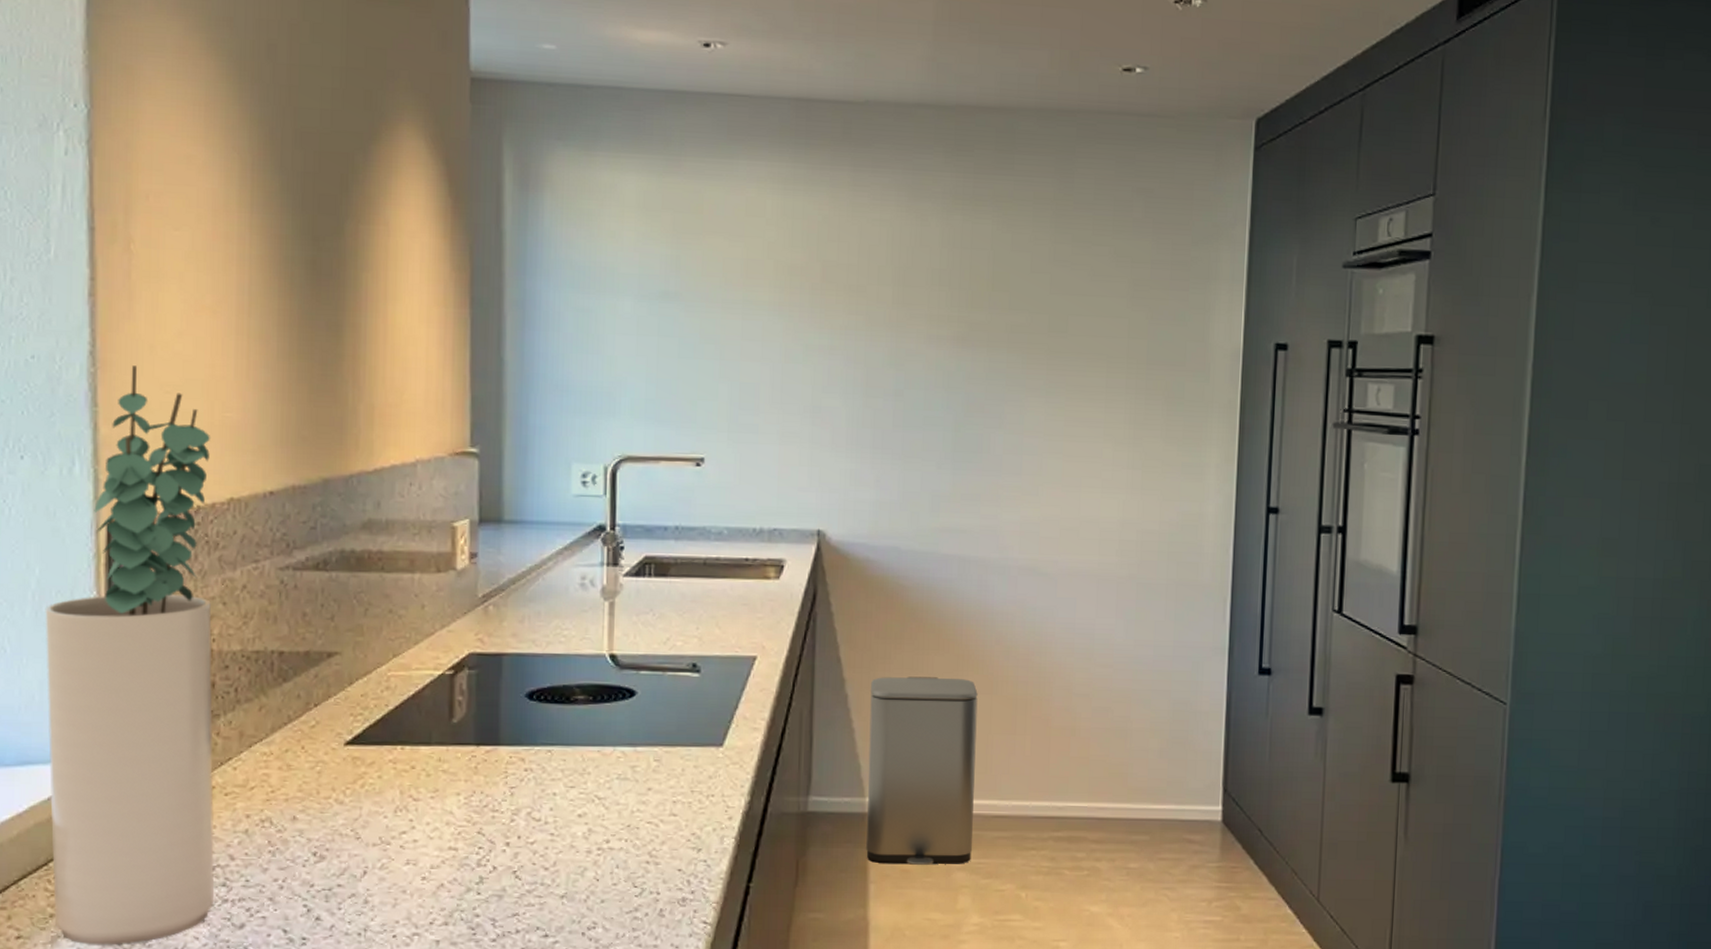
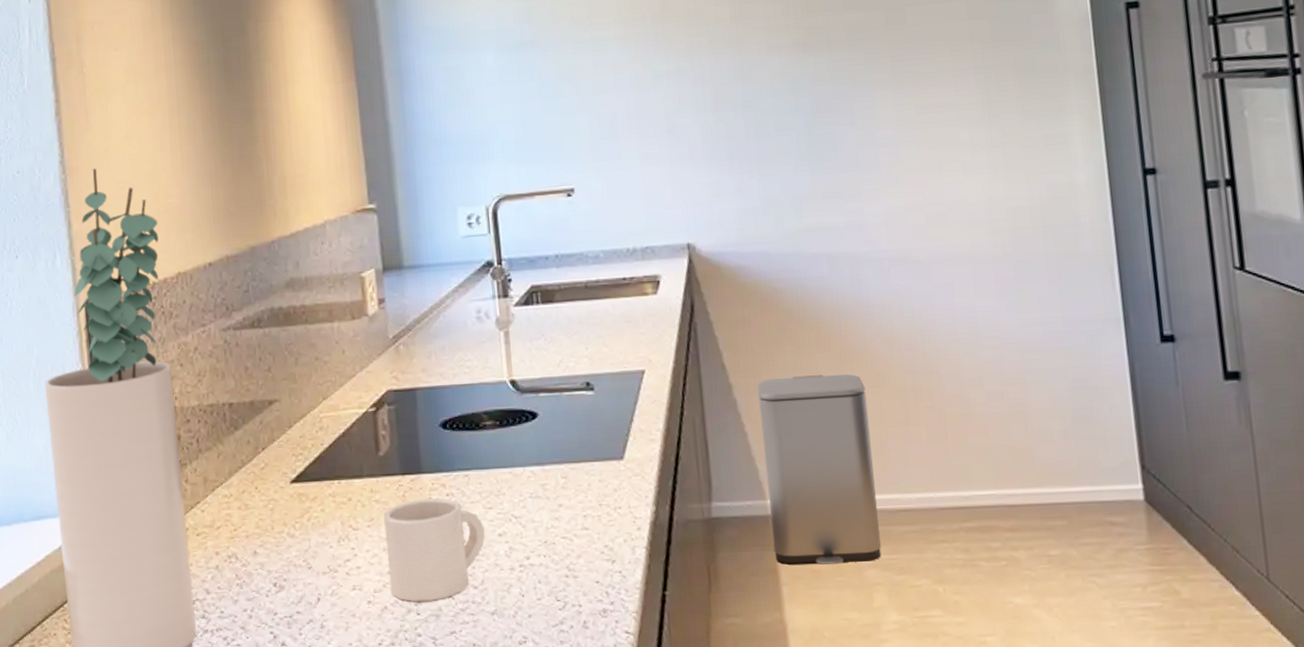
mug: none [449,772,563,880] -> present [383,498,485,602]

